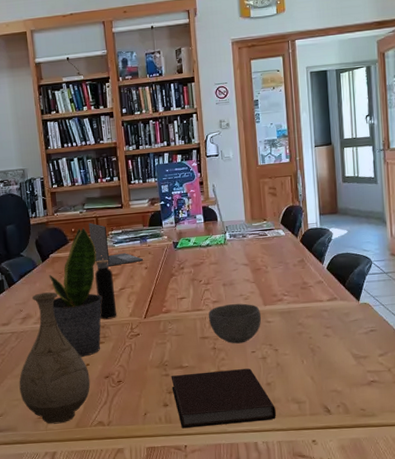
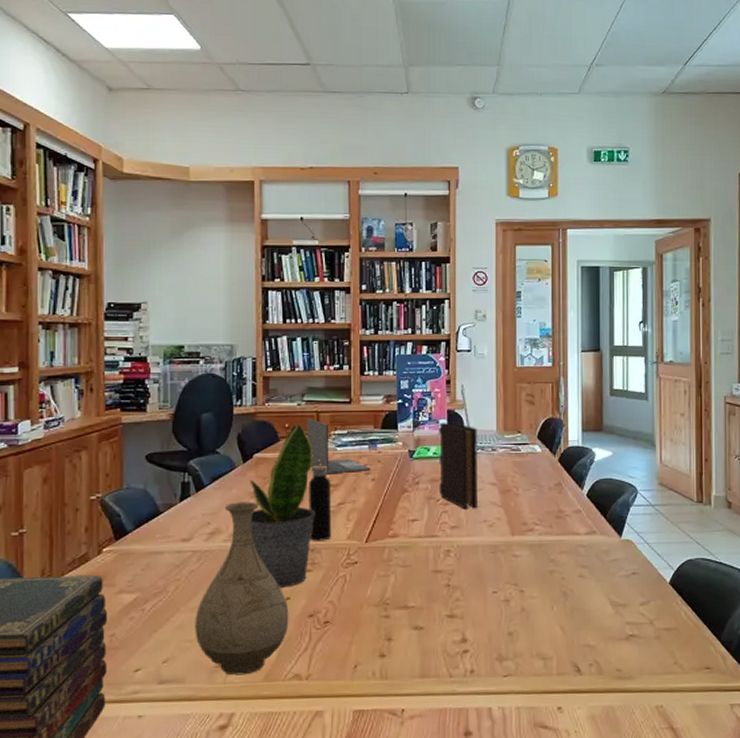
notebook: present [171,368,276,429] -> none [392,613,516,687]
book: none [197,216,234,287] -> present [439,422,477,509]
bowl: present [208,303,262,344] -> none [443,531,508,581]

